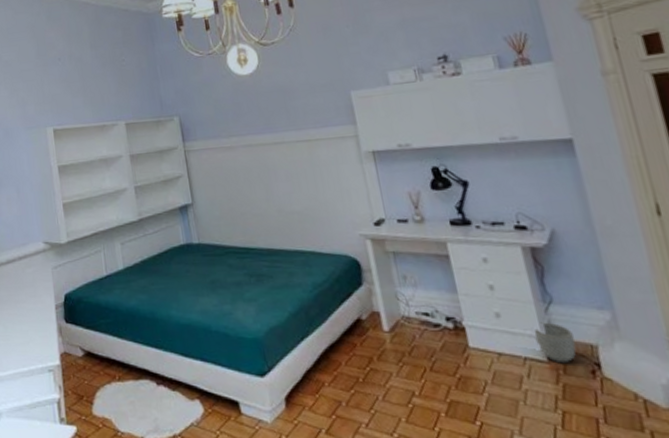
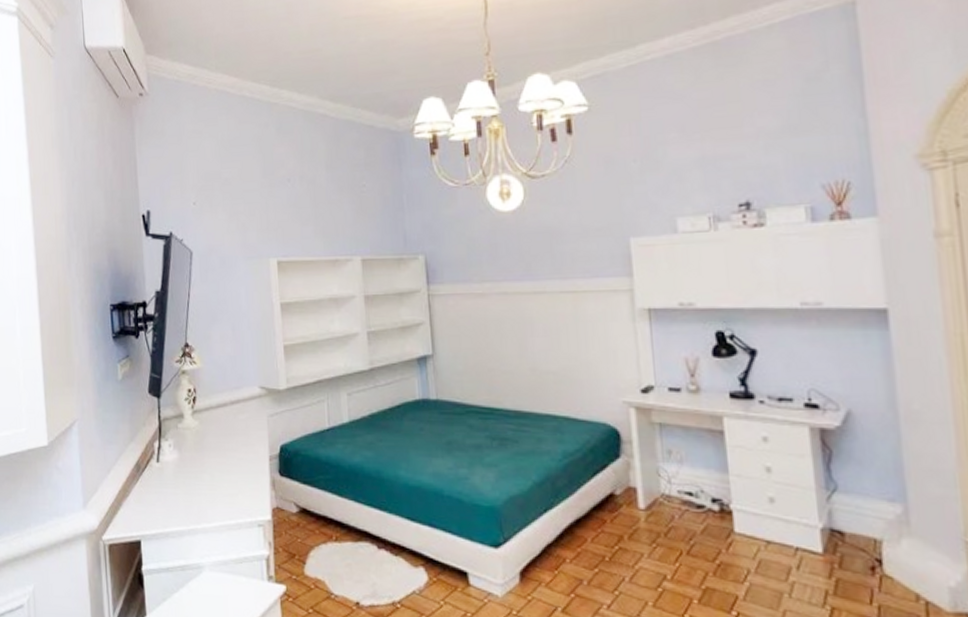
planter: present [533,322,576,364] -> none [810,511,857,558]

